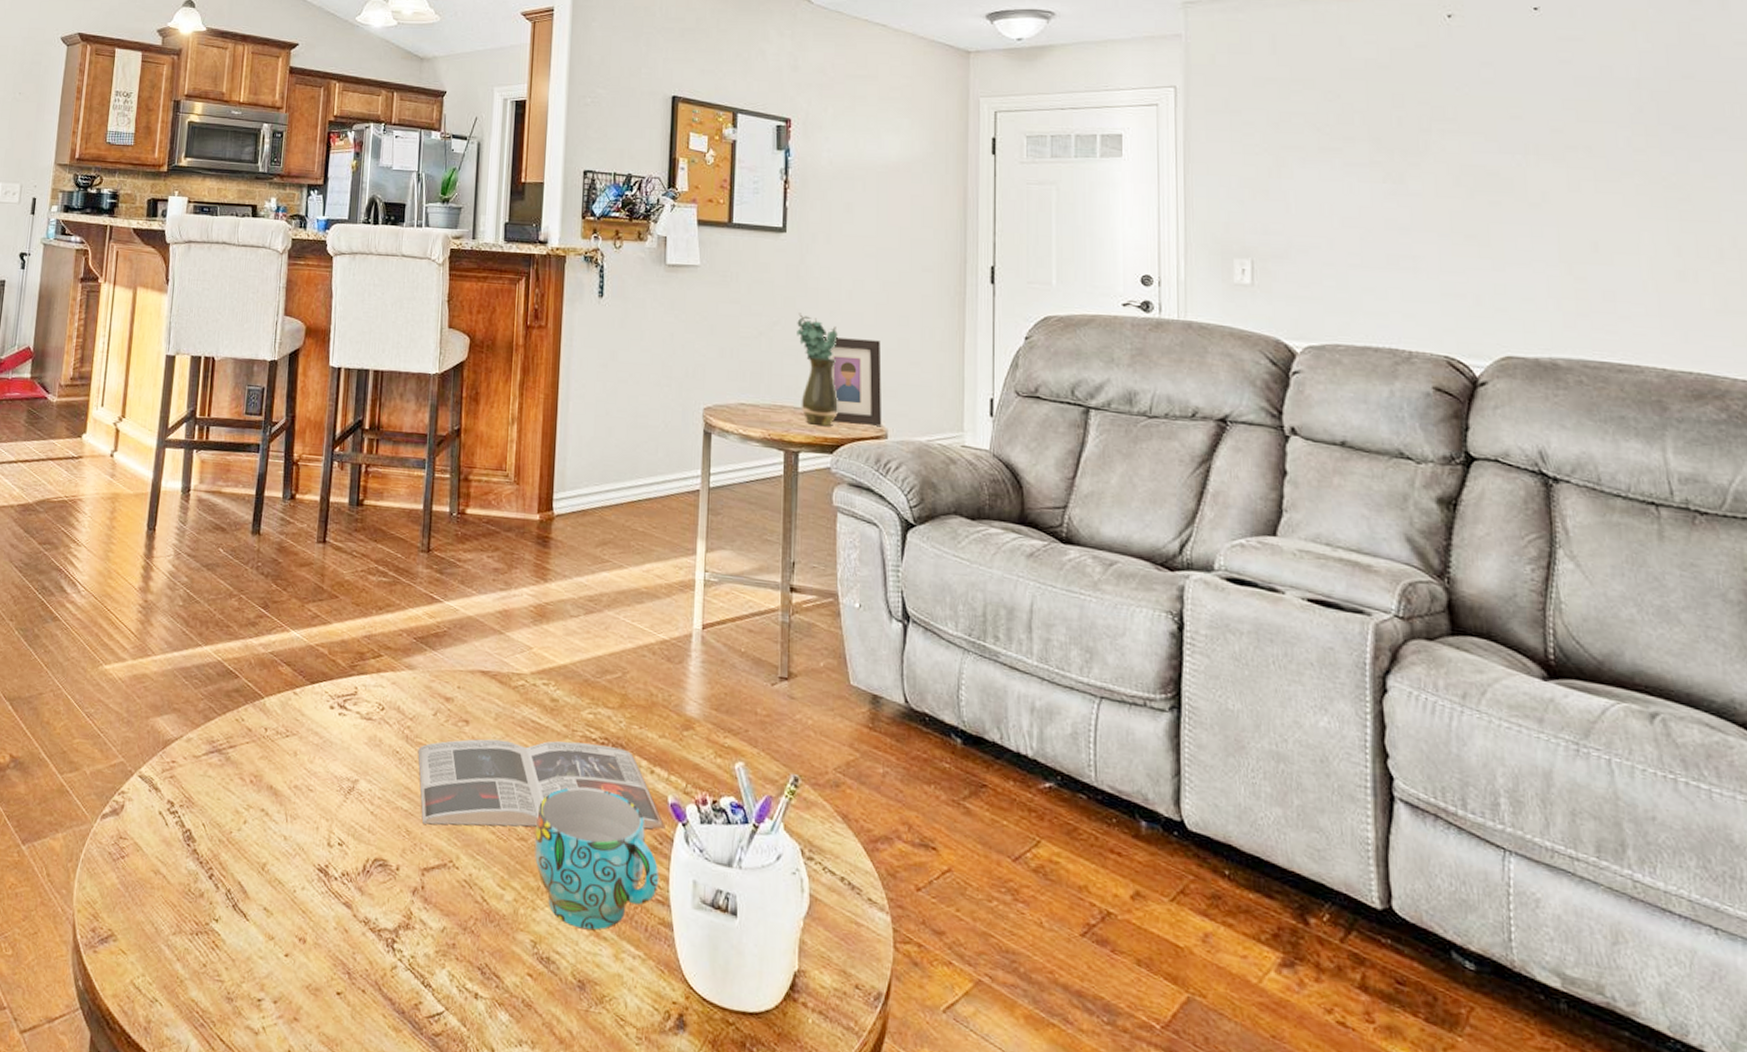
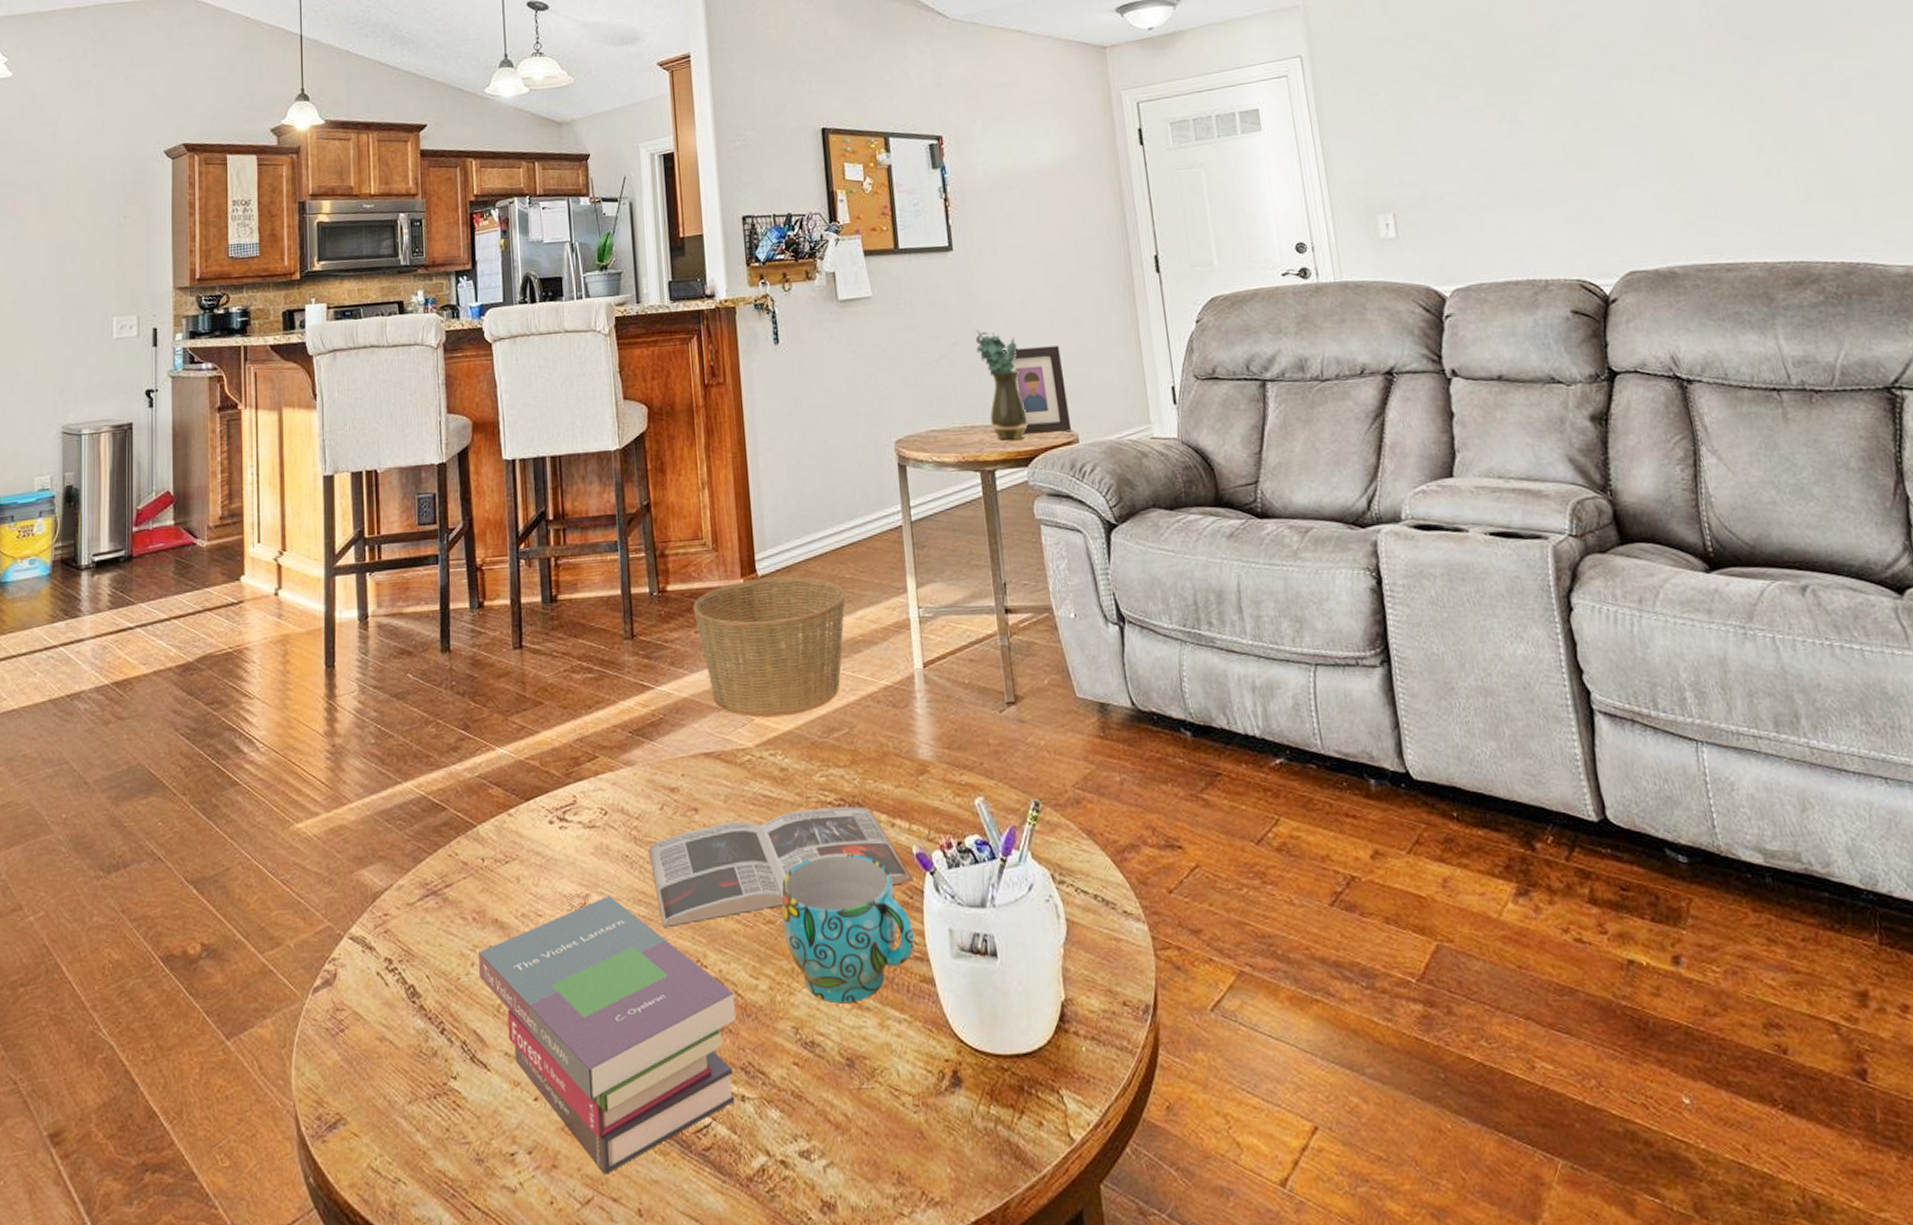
books: none [250,784,481,1037] -> present [478,895,736,1175]
basket: none [488,516,635,651] -> present [693,576,845,718]

